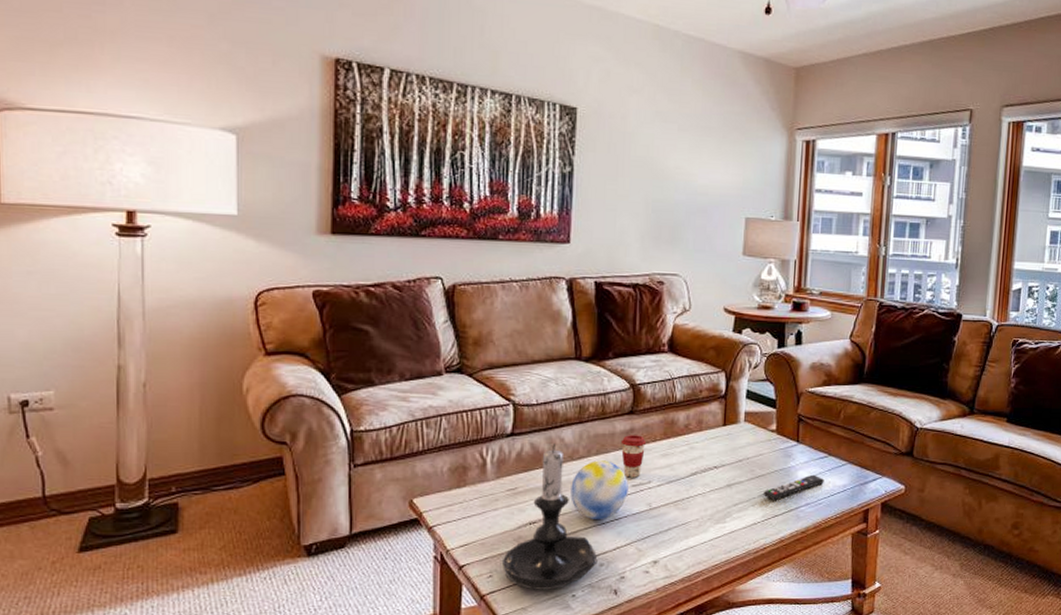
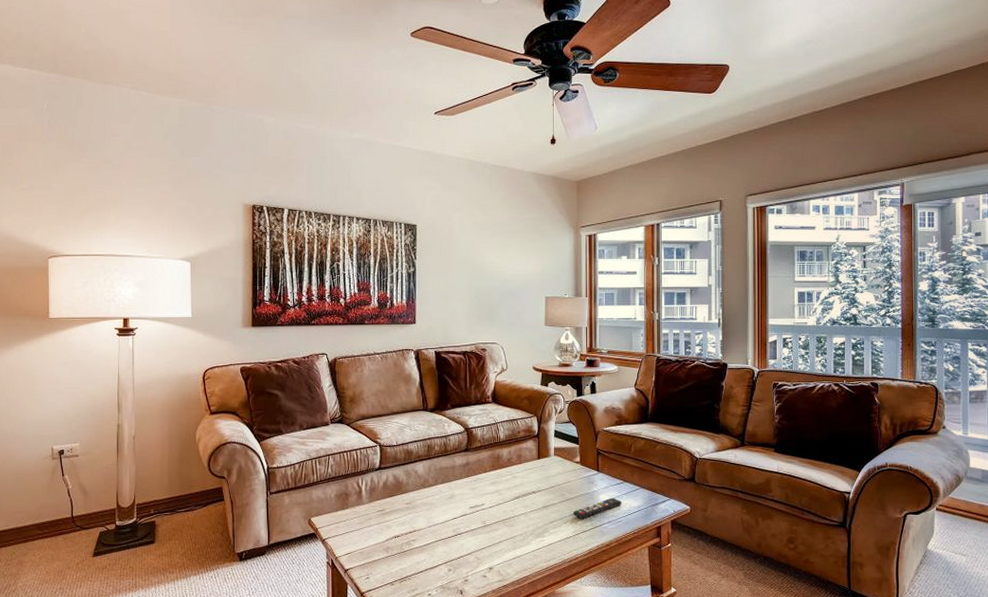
candle holder: present [501,444,598,590] -> none [375,475,447,589]
decorative ball: present [570,460,628,520] -> none [424,488,467,535]
coffee cup: present [620,435,646,478] -> none [459,468,478,501]

